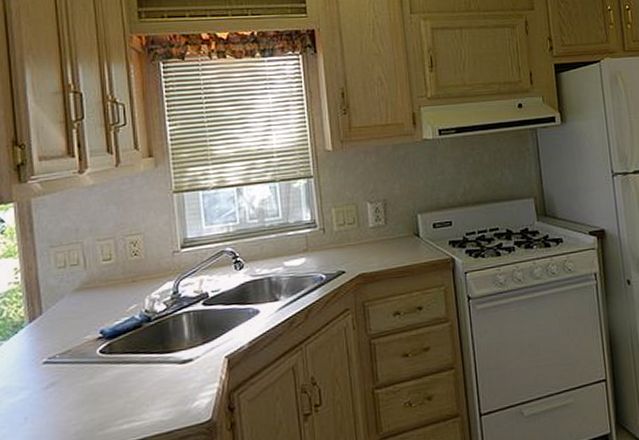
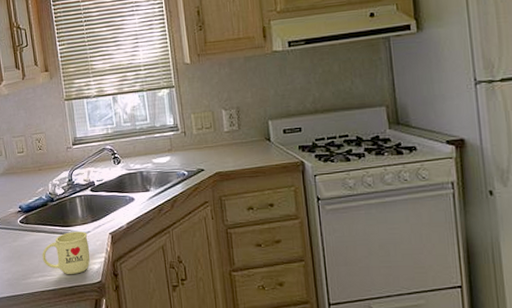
mug: none [130,357,198,417] -> present [42,231,91,275]

